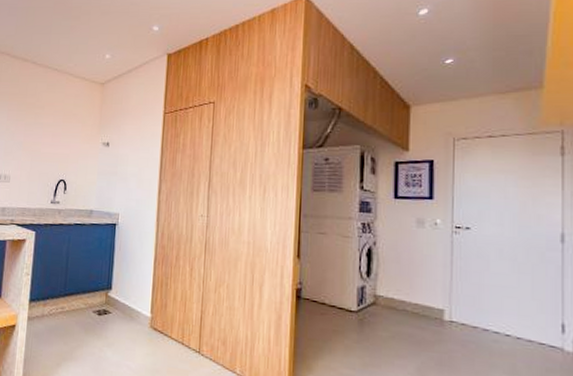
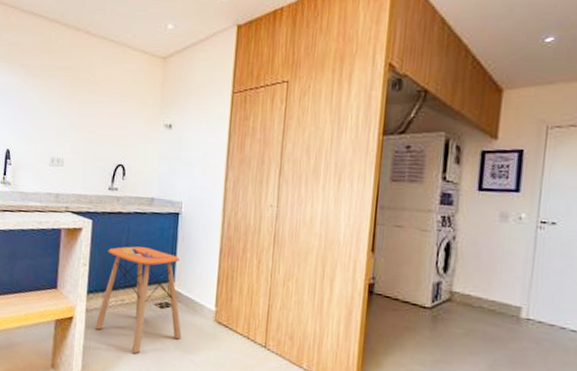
side table: none [35,256,119,360] -> present [94,246,182,353]

